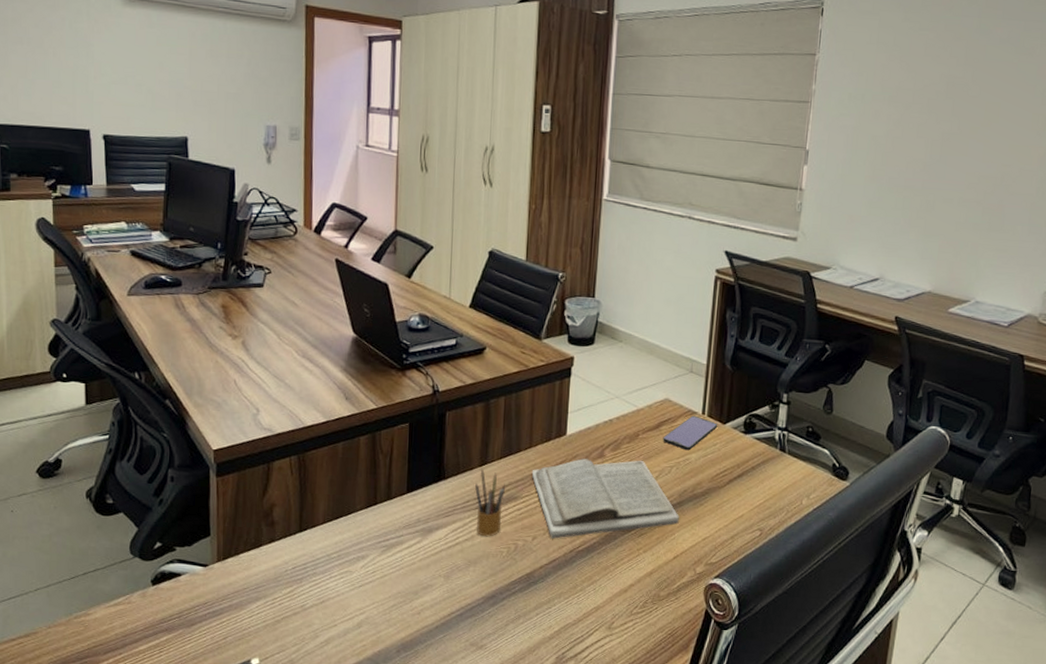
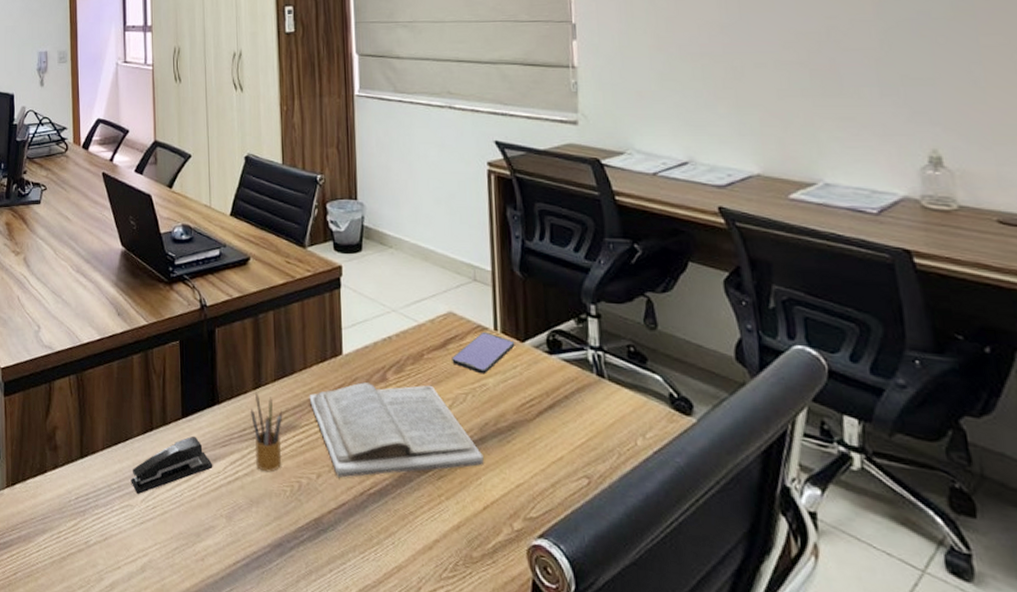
stapler: none [351,508,435,561] -> present [131,435,213,494]

